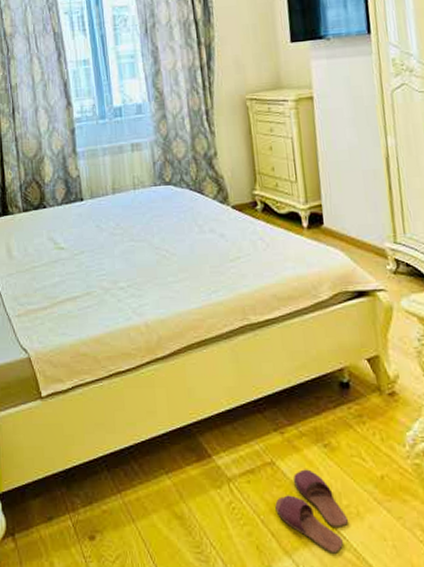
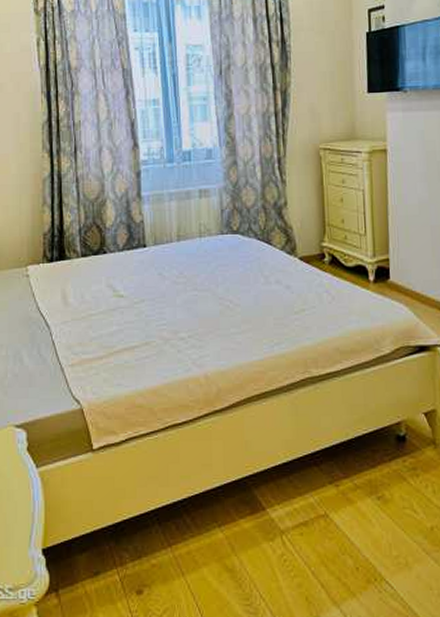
slippers: present [275,469,348,554] -> none [326,521,396,603]

